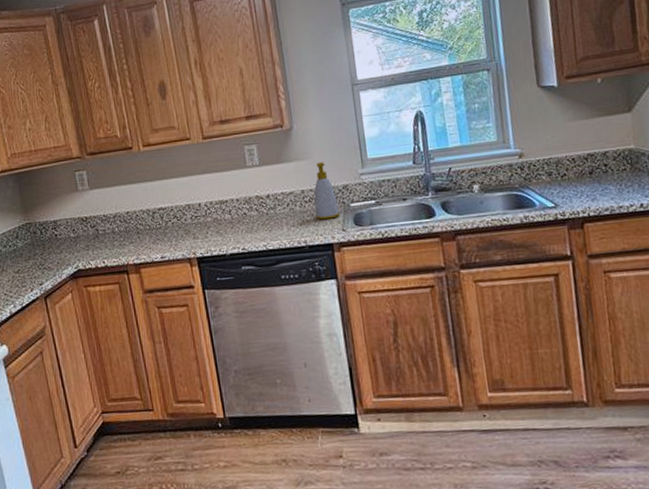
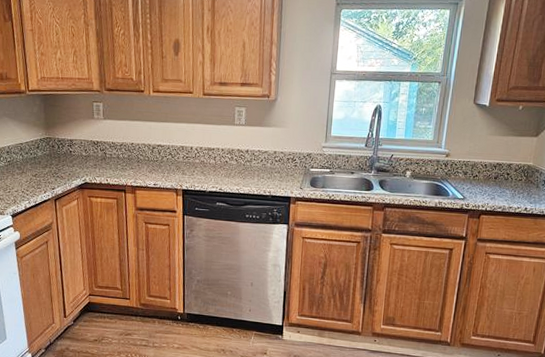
soap bottle: present [314,162,340,220] -> none [281,131,301,178]

